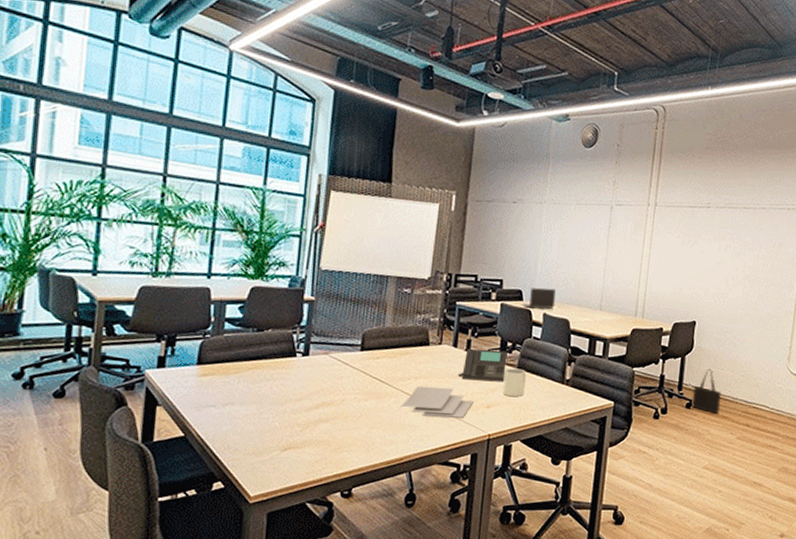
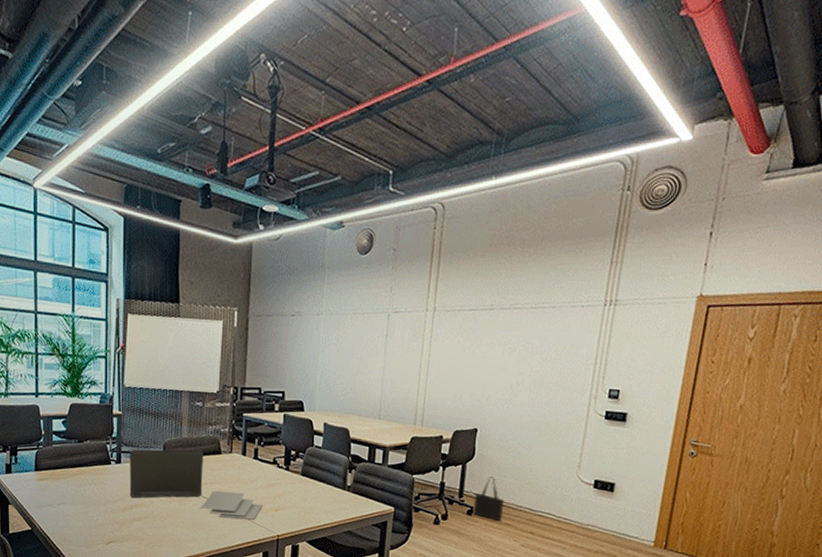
laptop computer: none [316,339,409,396] -> present [129,449,204,498]
phone: present [457,348,508,382] -> none [247,456,292,487]
mug: present [502,368,526,397] -> none [288,475,310,502]
laptop computer: present [522,288,556,309] -> none [303,398,335,419]

